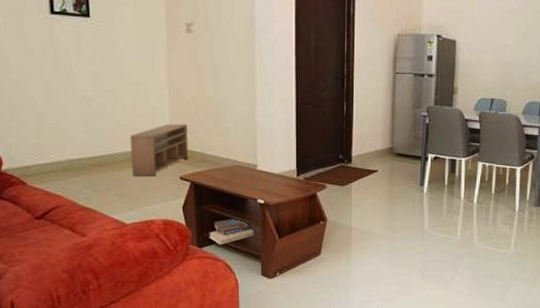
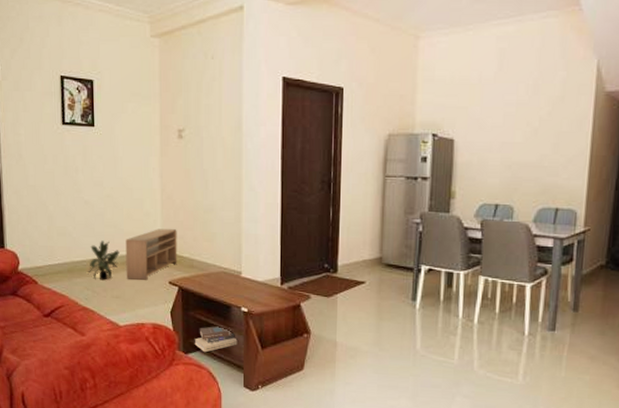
potted plant: none [87,137,124,178] -> present [88,240,120,281]

